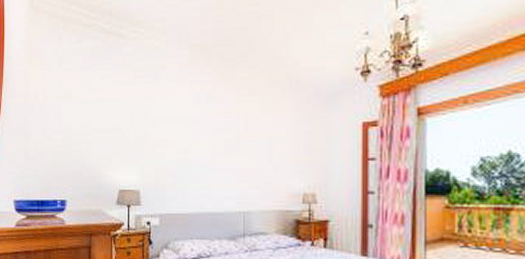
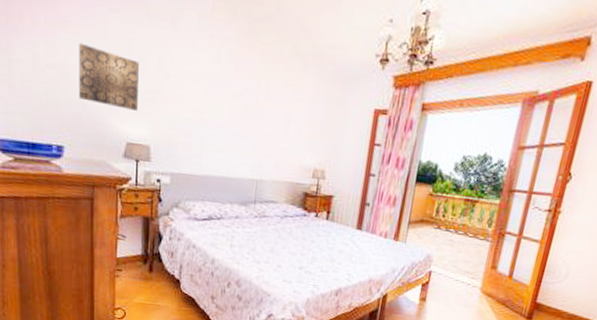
wall art: none [79,108,128,160] -> present [79,43,139,111]

